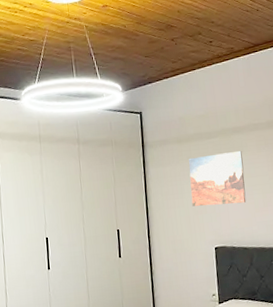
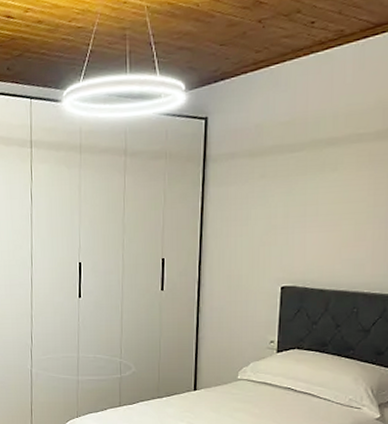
wall art: present [189,150,246,207] -> none [258,168,336,237]

